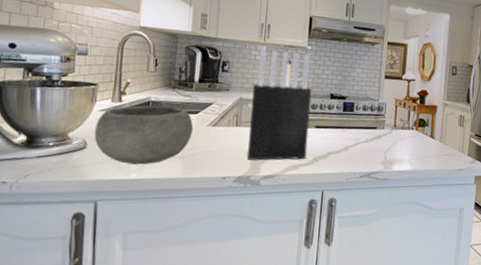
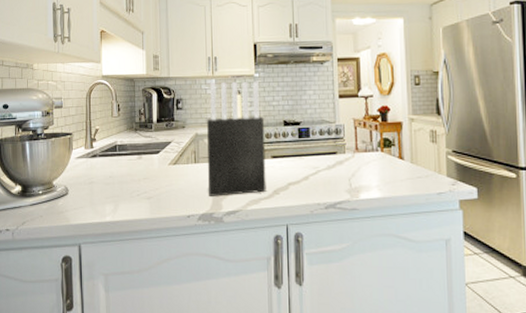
bowl: present [94,105,194,165] -> none [73,148,157,207]

